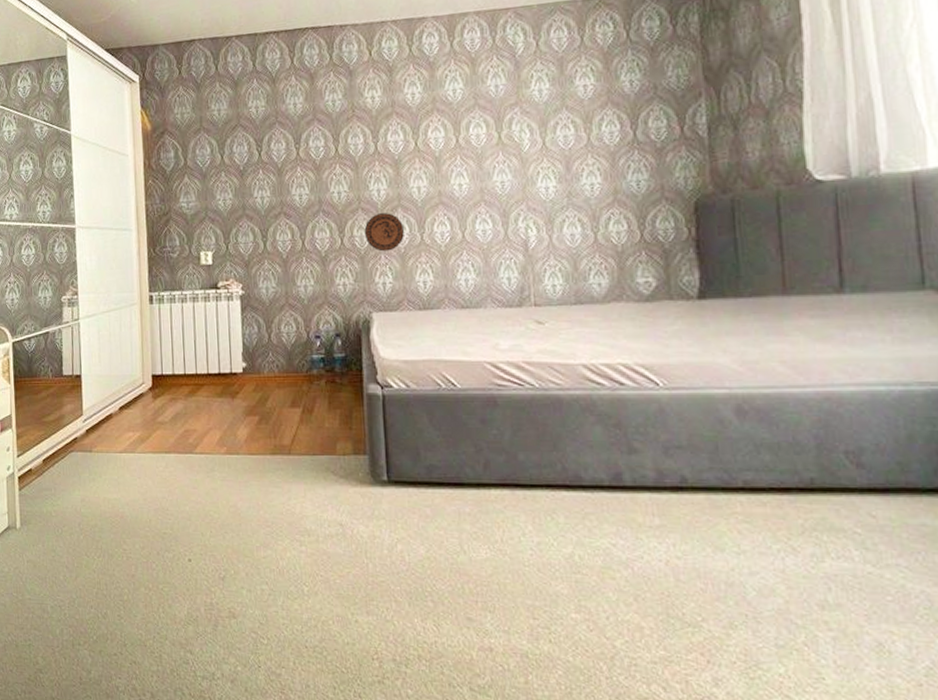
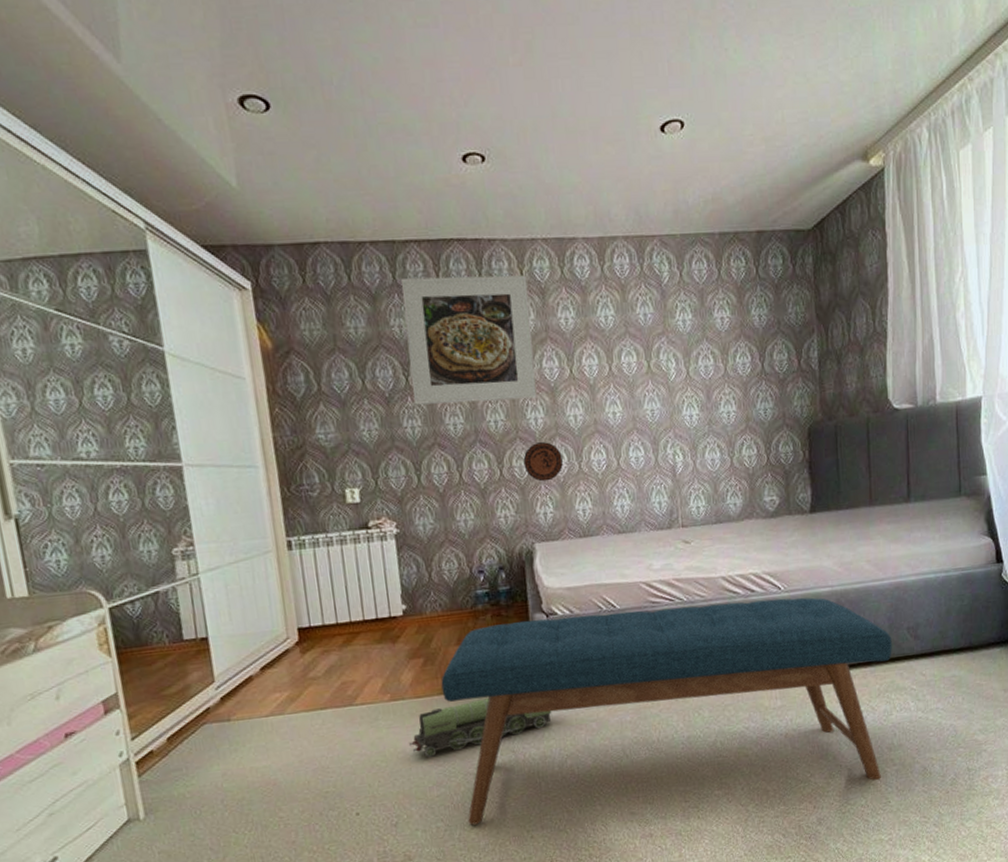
toy train: none [240,465,383,516] -> present [408,698,552,757]
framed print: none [259,55,381,177] -> present [400,275,537,405]
bench: none [274,390,822,645] -> present [441,597,892,825]

